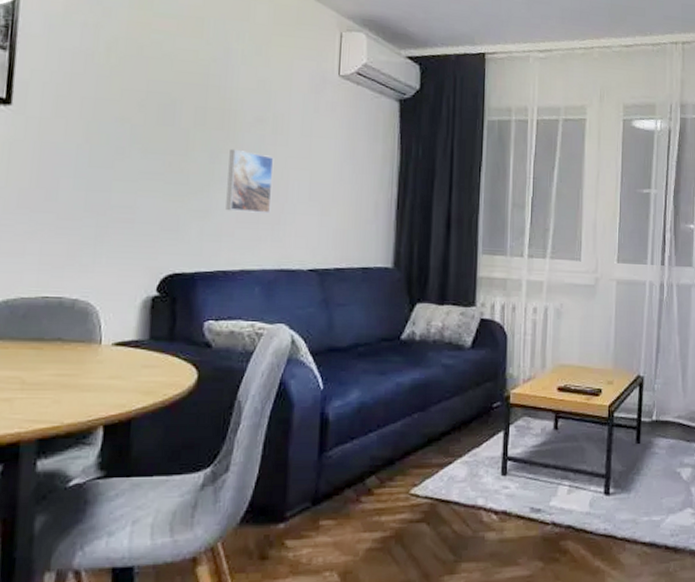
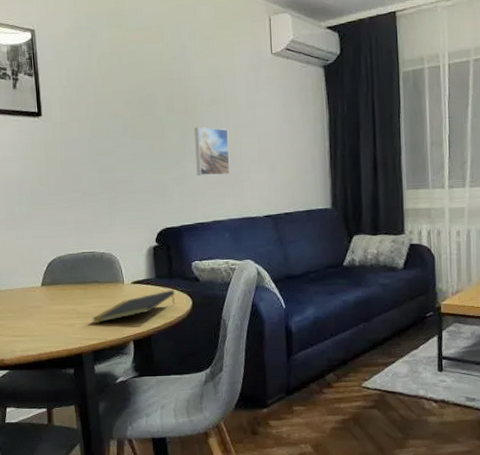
notepad: none [43,357,175,399] -> present [91,290,176,323]

